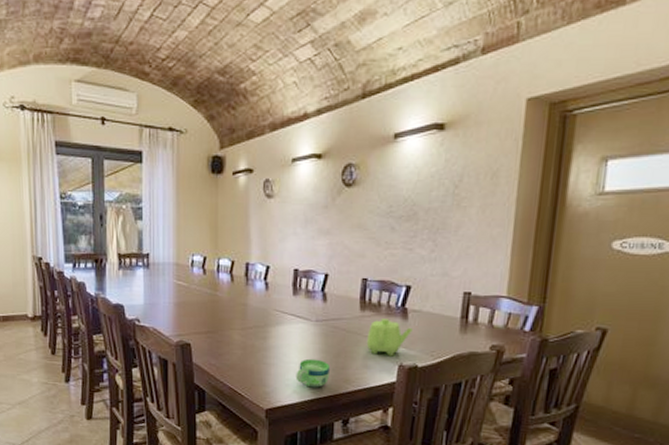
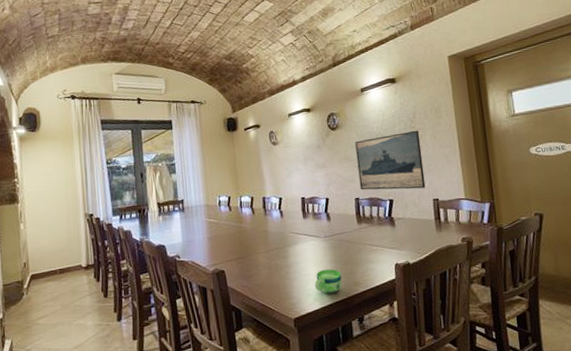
teapot: present [366,319,412,357] -> none [366,228,401,258]
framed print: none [371,199,464,277] -> present [355,130,426,191]

